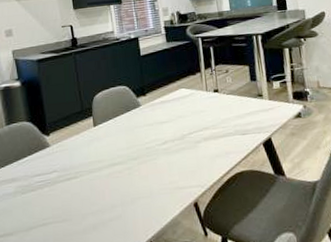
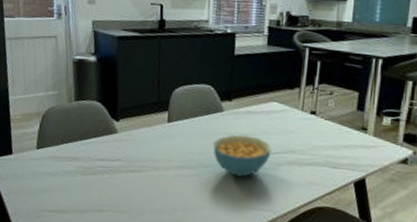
cereal bowl: none [137,122,189,162] -> present [213,135,271,177]

